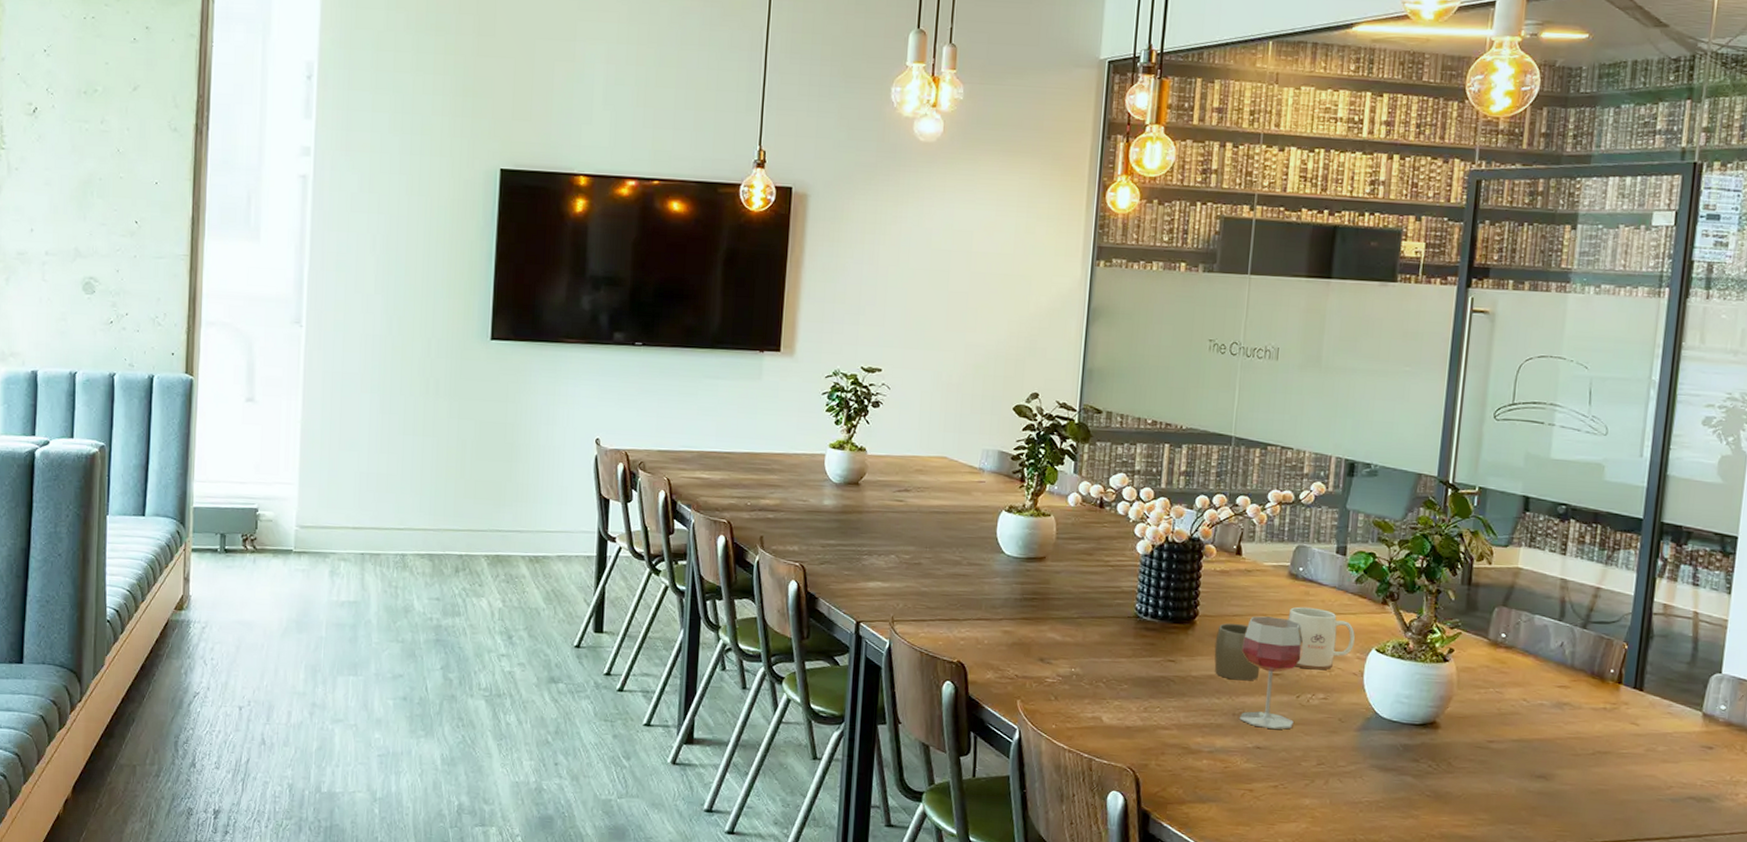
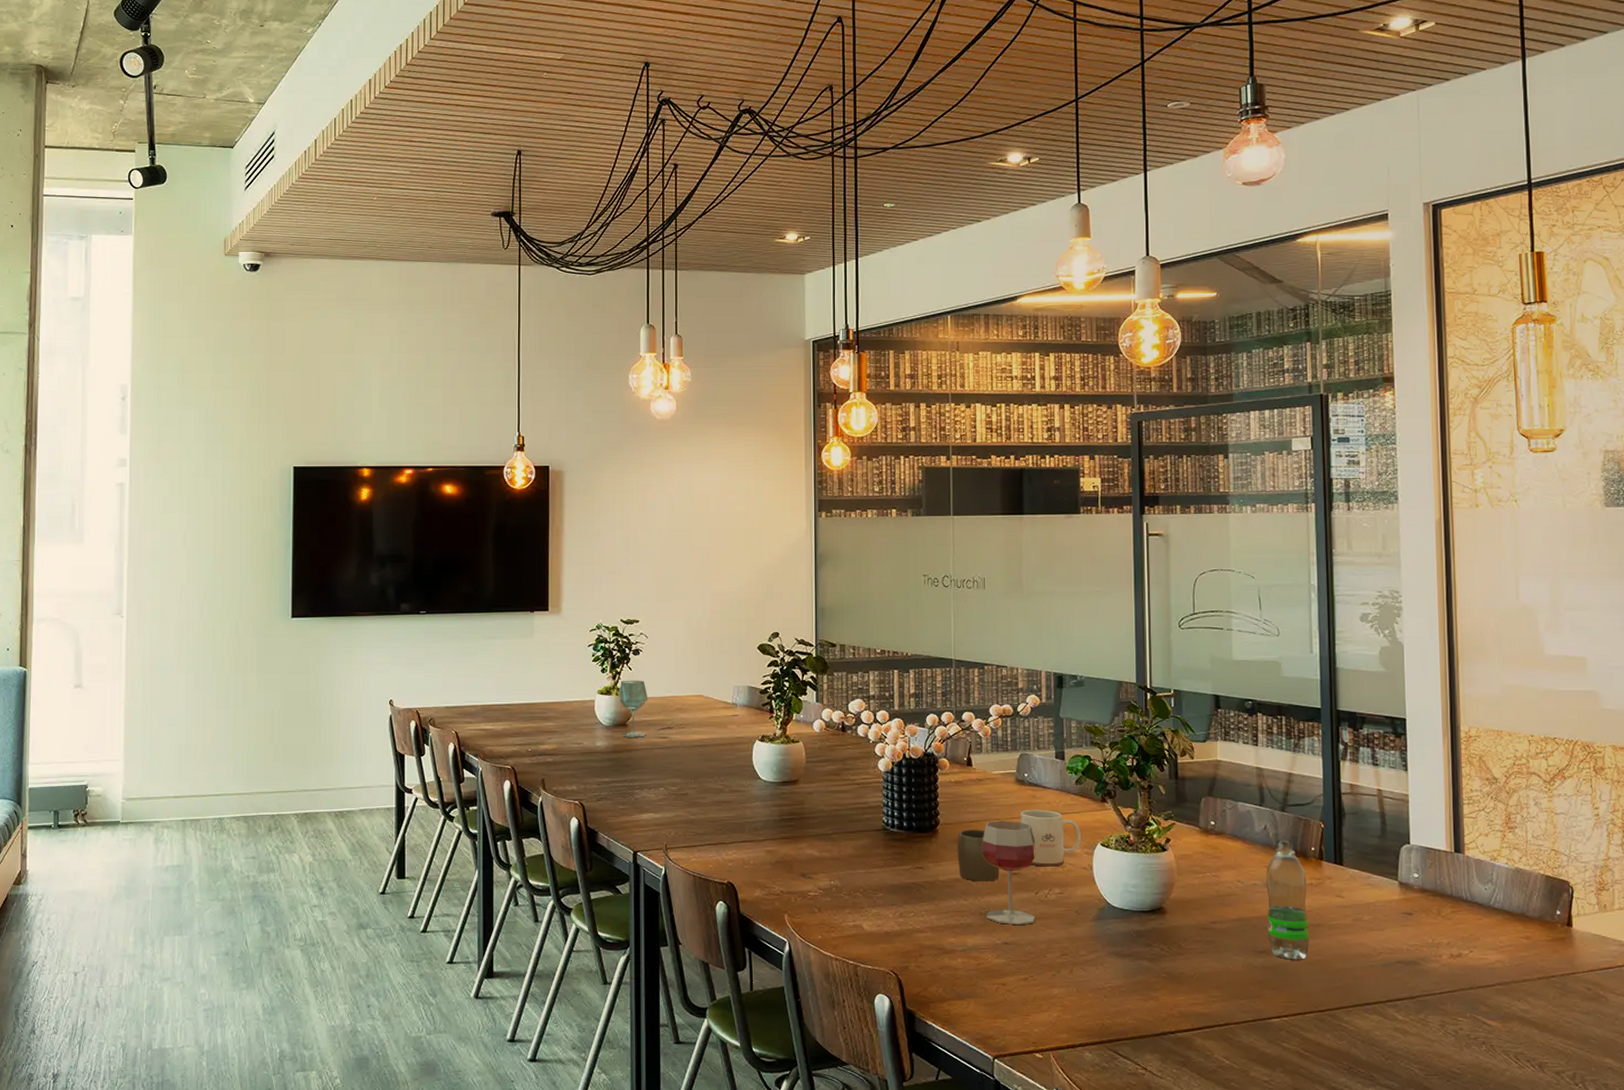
wine glass: none [851,434,886,499] -> present [618,680,648,738]
bottle: none [1548,659,1600,788] -> present [1266,840,1310,960]

